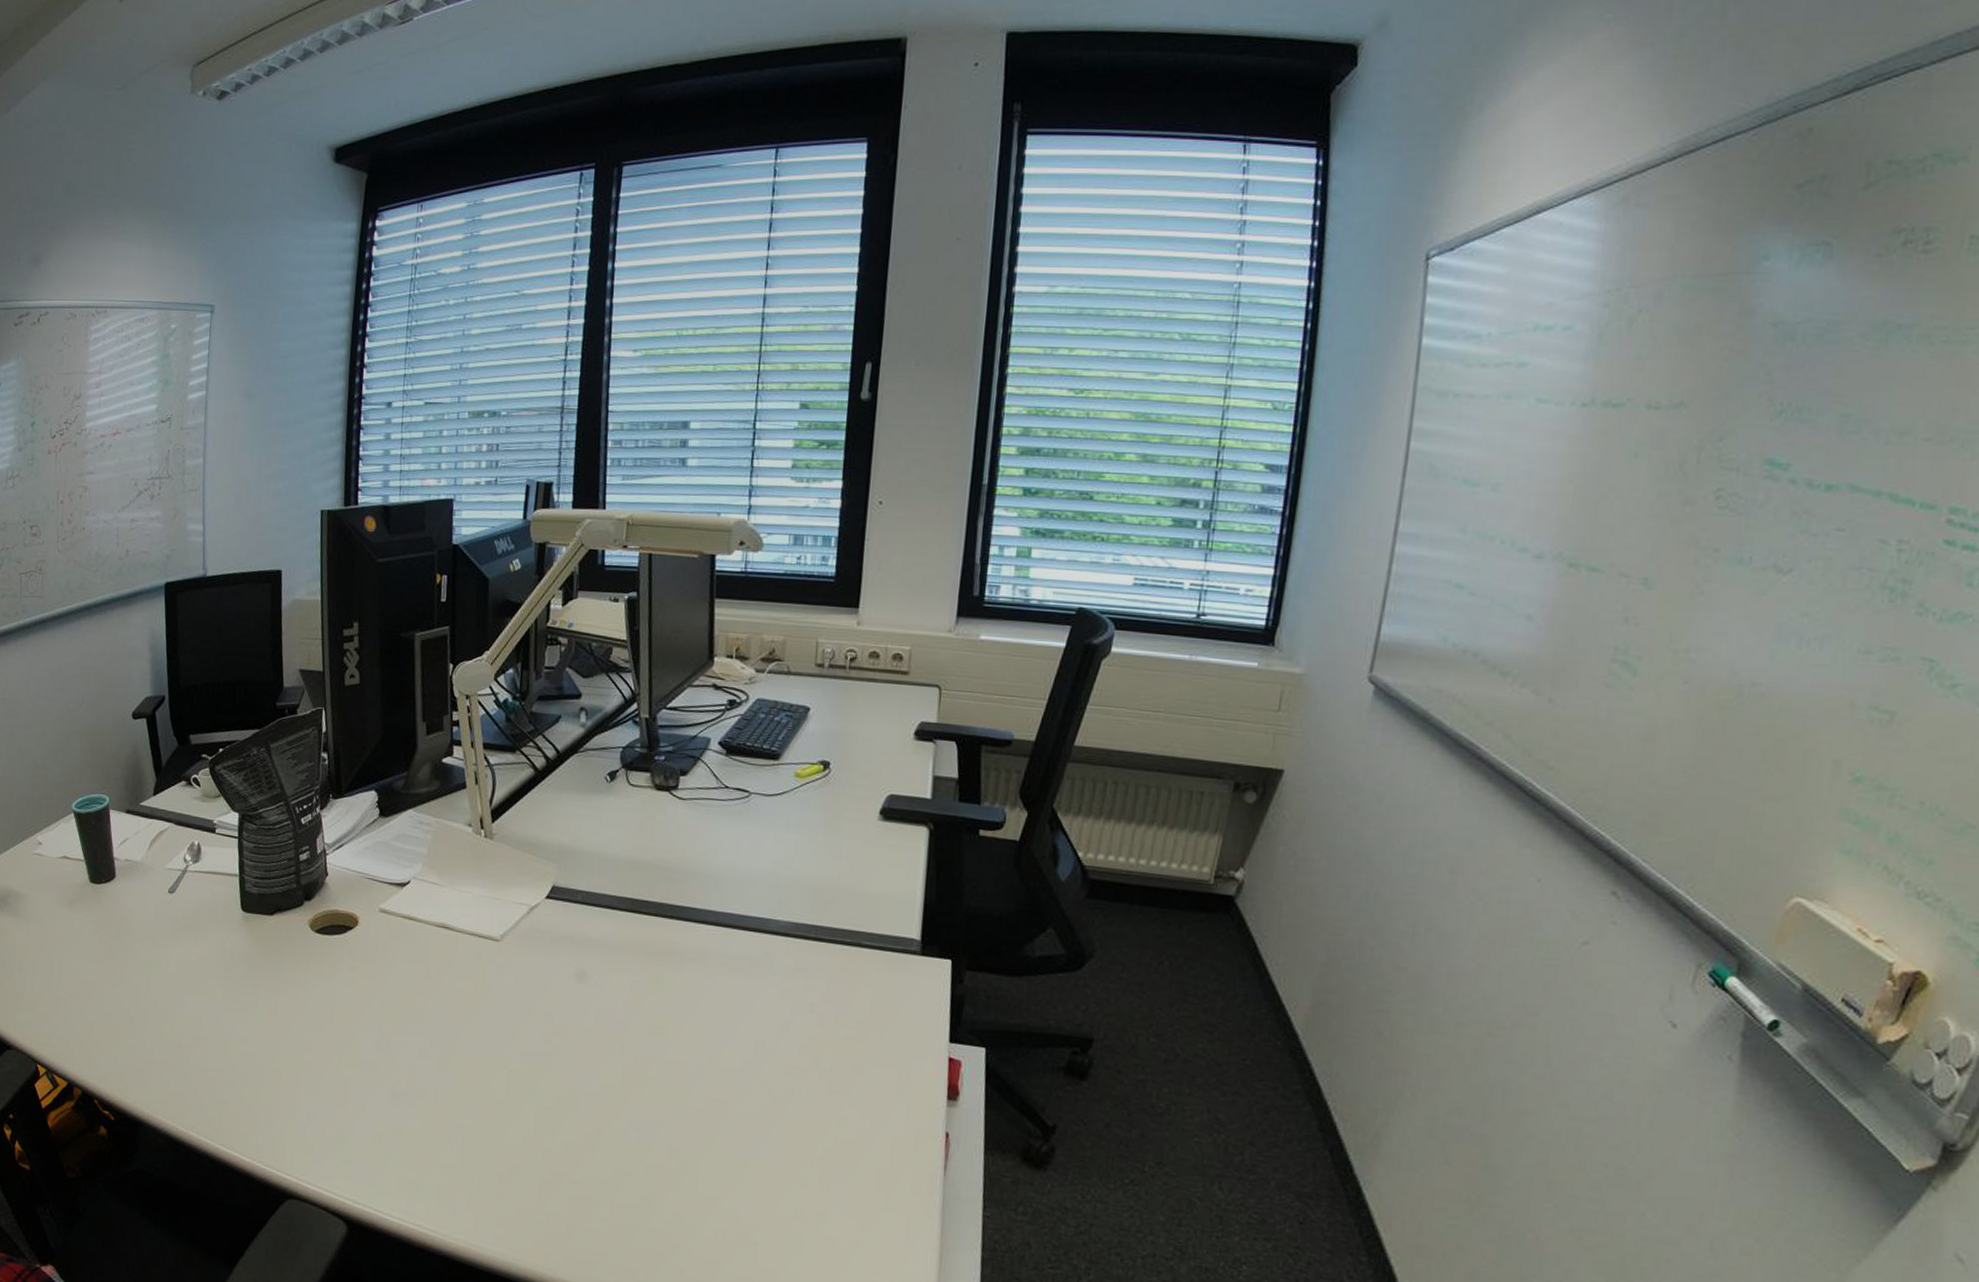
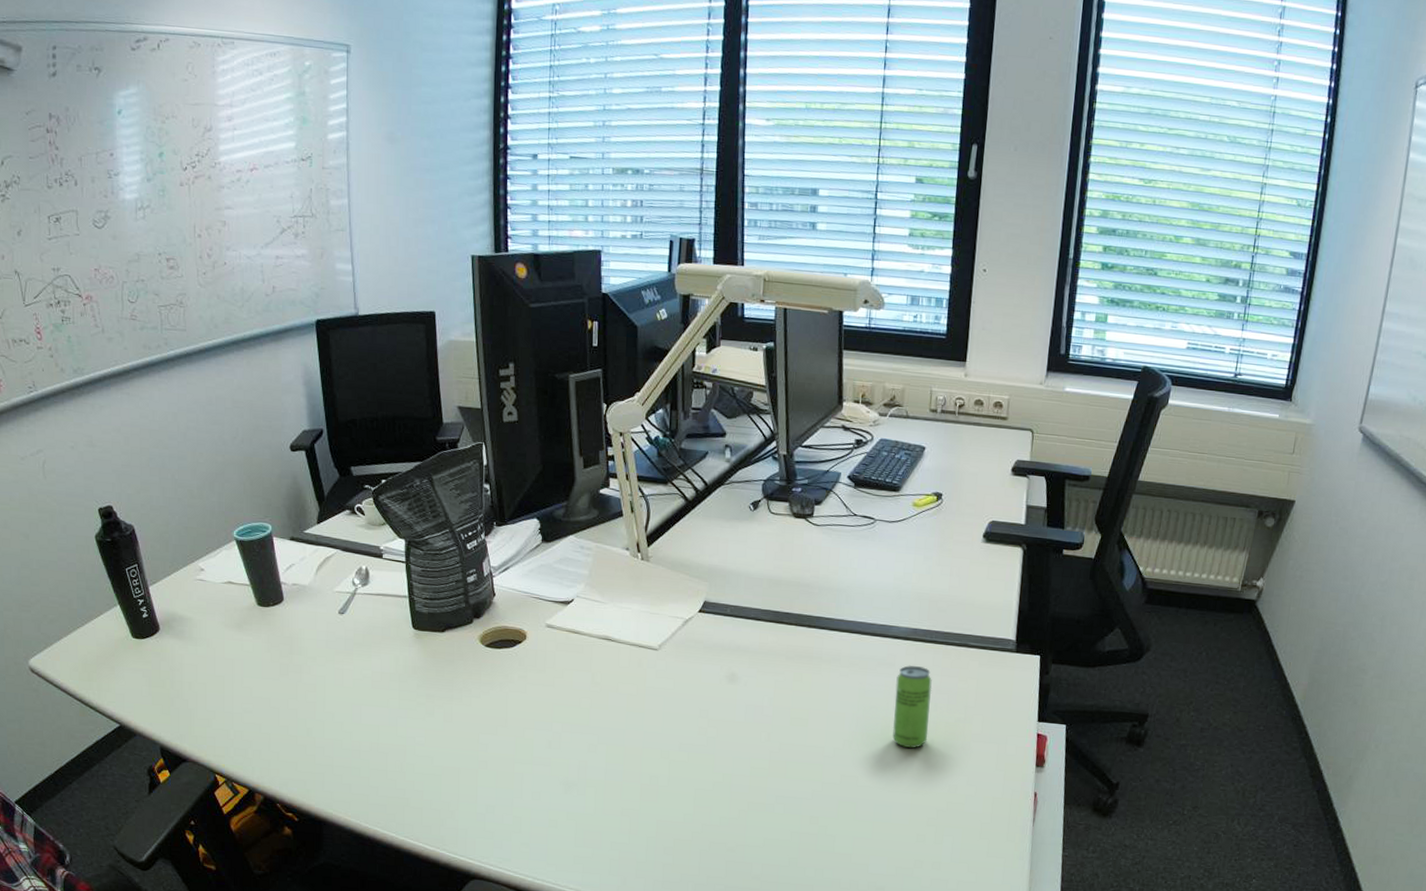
beverage can: none [768,966,817,1070] -> present [892,665,932,749]

